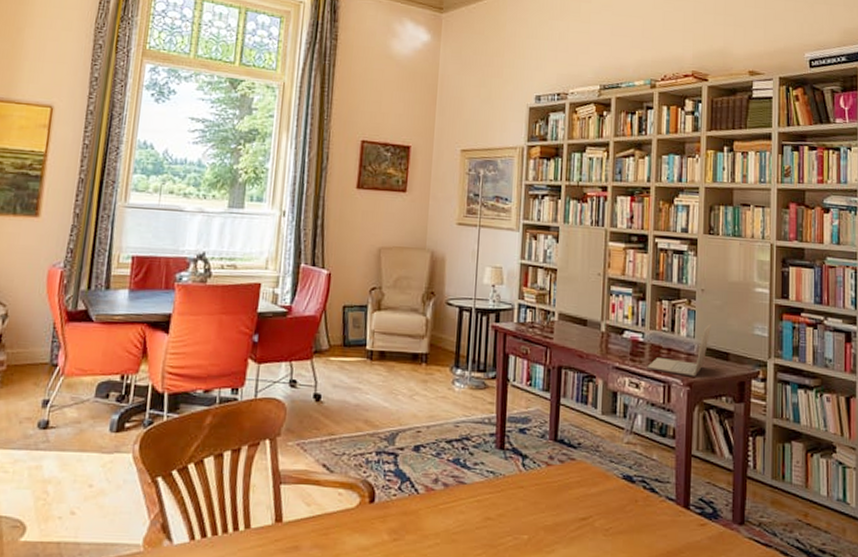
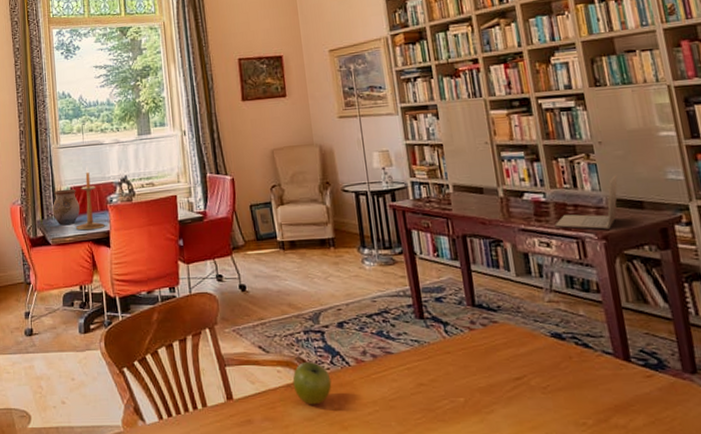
vase: none [103,257,140,301] -> present [52,188,80,226]
candlestick: none [129,233,167,311] -> present [75,165,105,231]
fruit: none [353,485,396,534] -> present [292,361,332,405]

